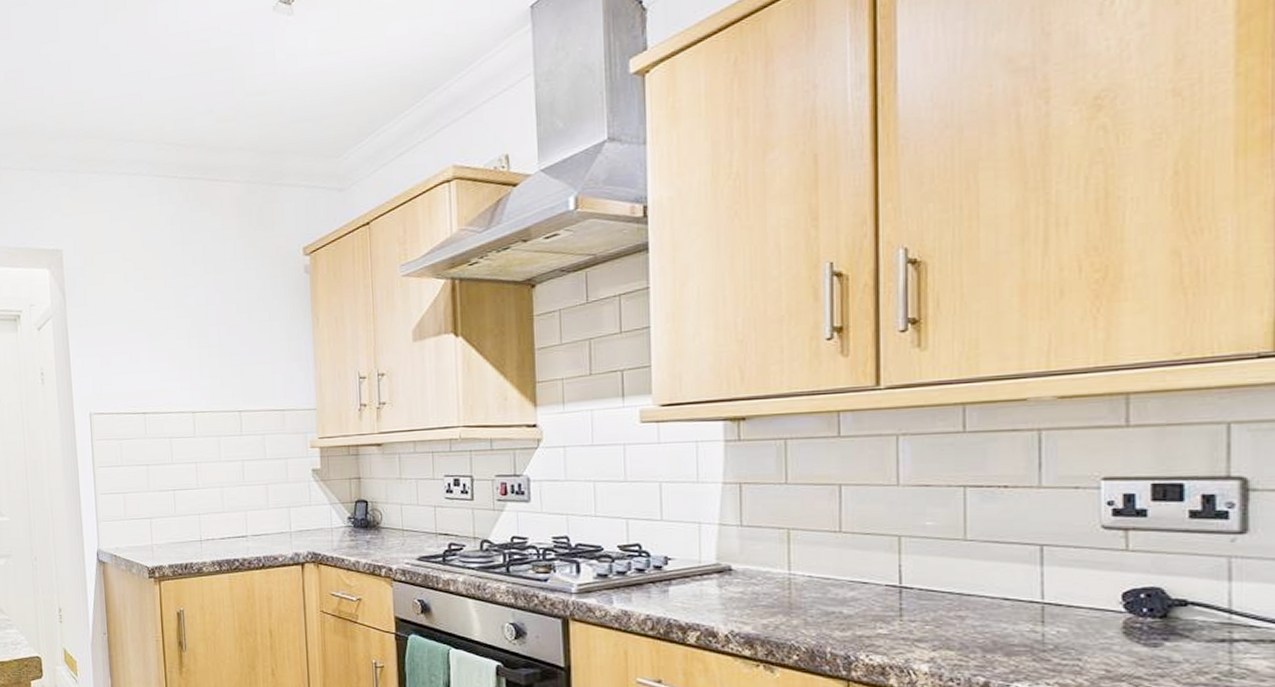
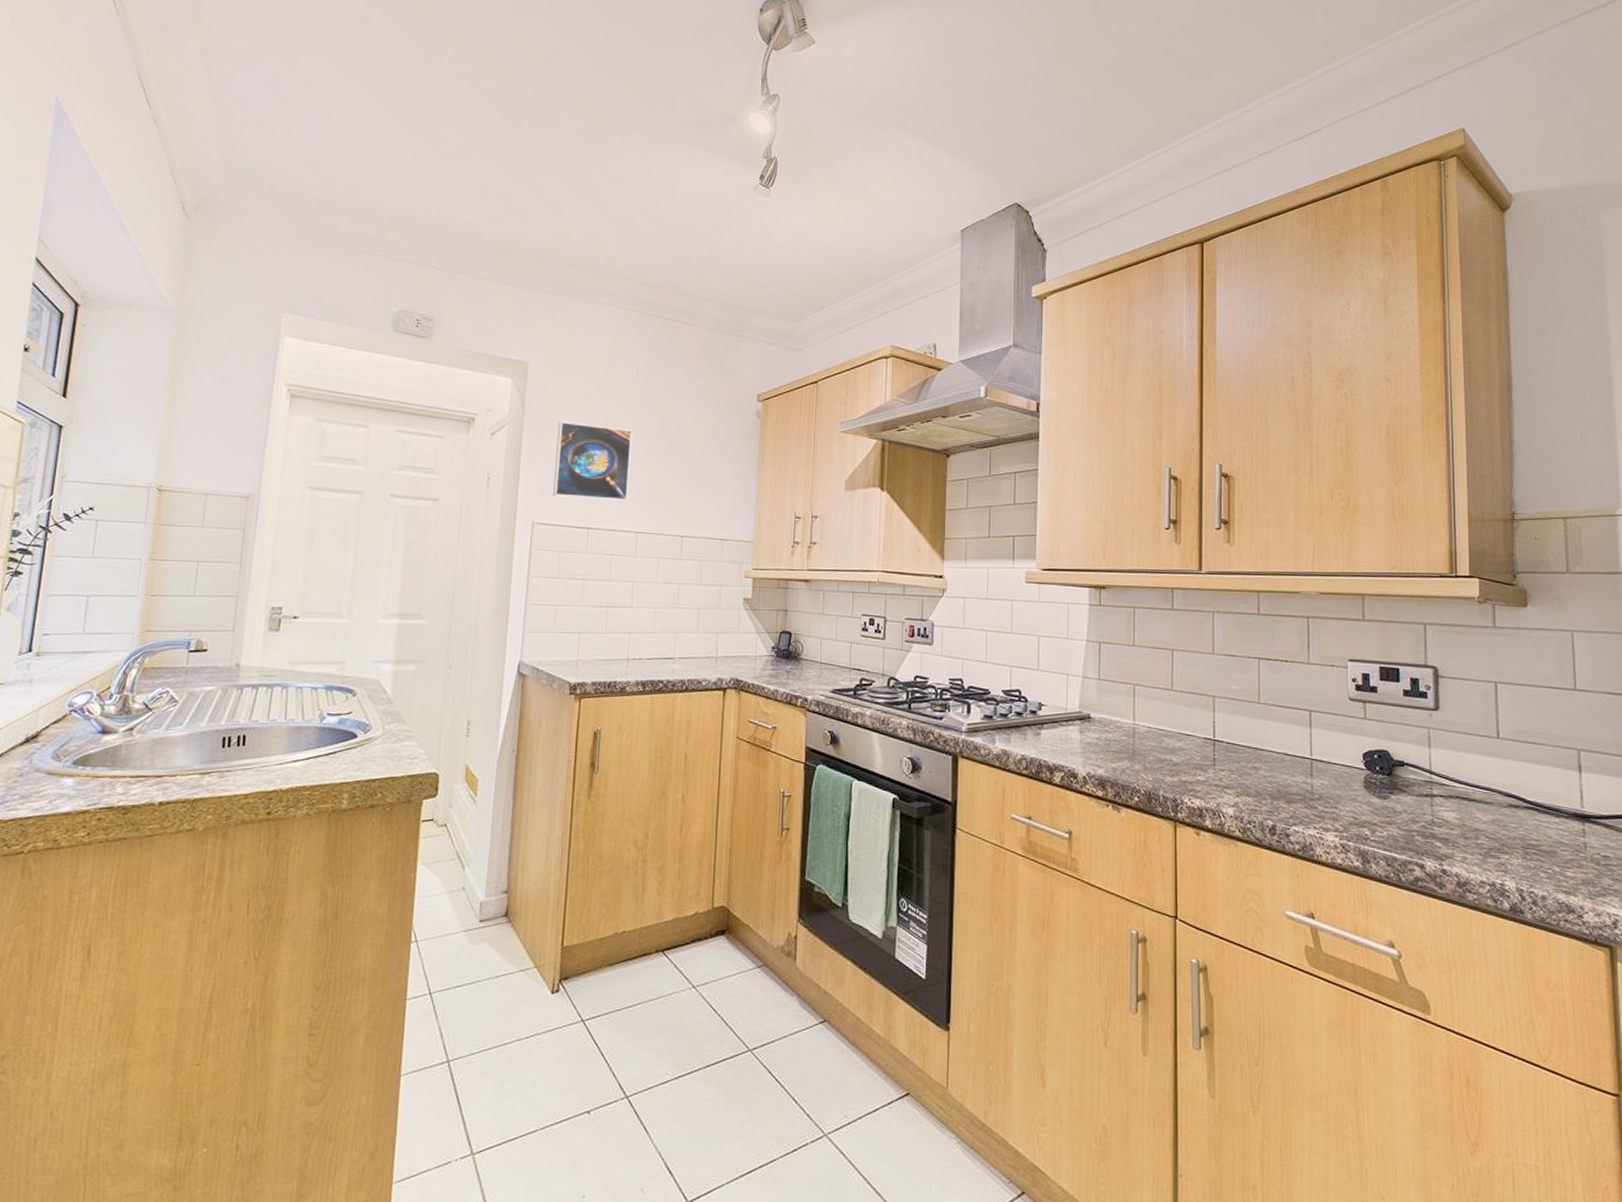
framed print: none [100,305,180,385] -> present [553,421,633,501]

